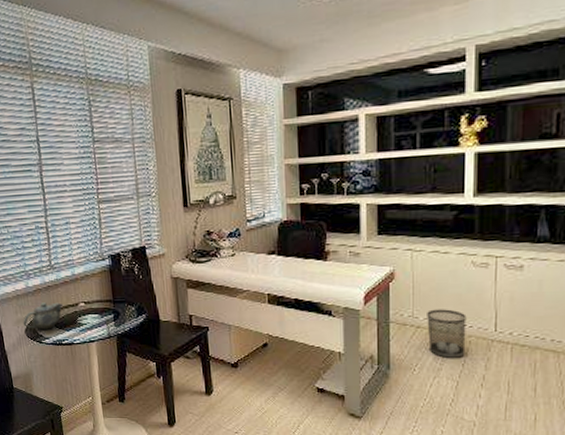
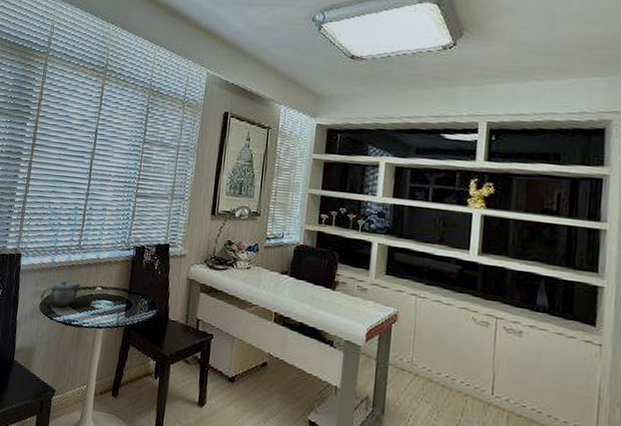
waste bin: present [427,309,467,358] -> none [425,359,464,417]

